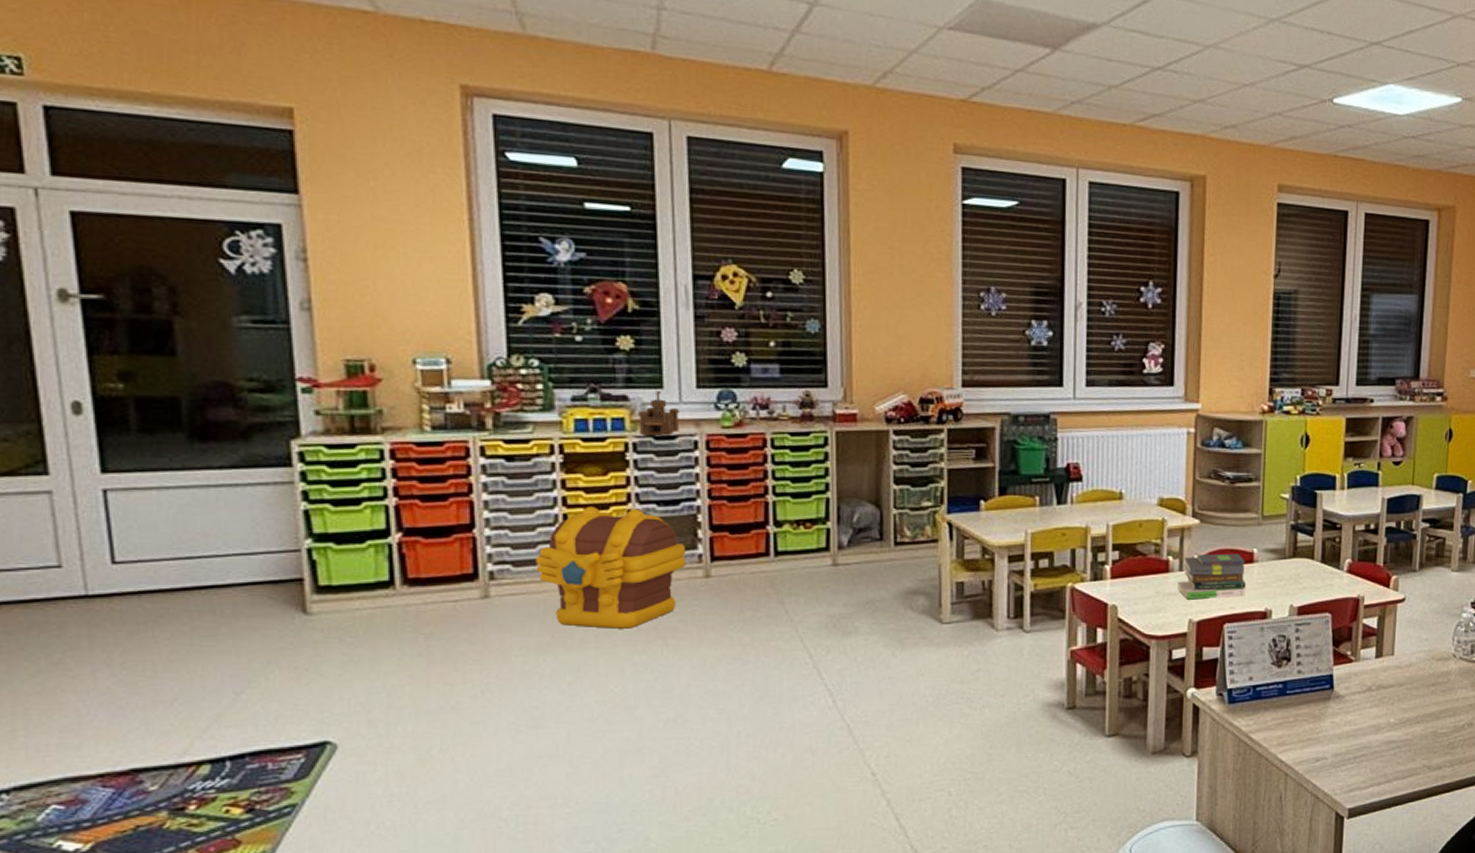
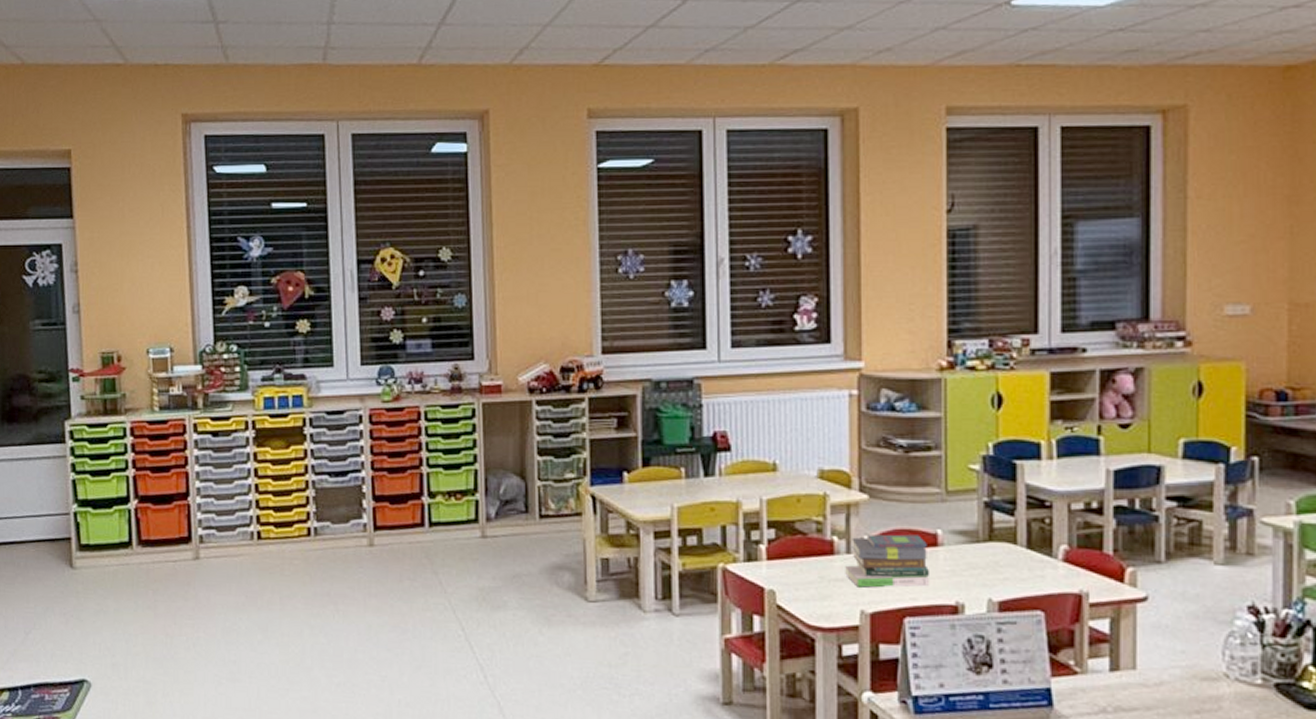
toy chest: present [535,506,686,629] -> none [234,477,353,593]
toy castle: present [639,391,679,437] -> none [314,369,346,412]

